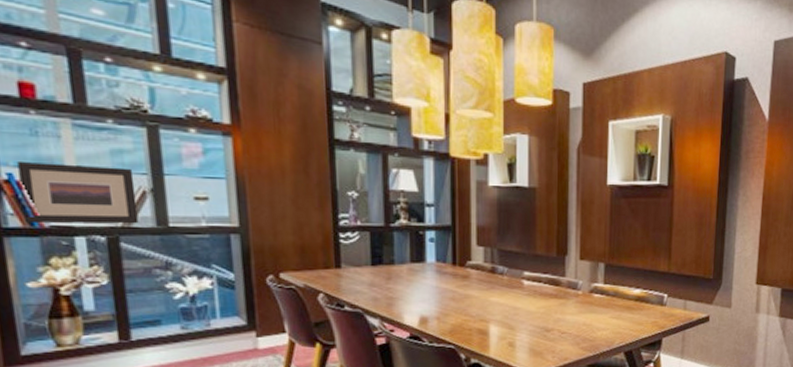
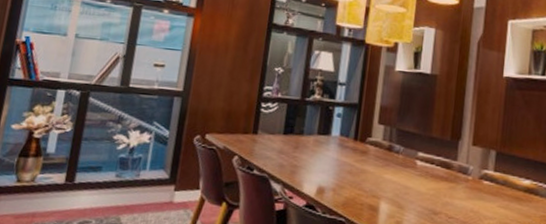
picture frame: present [17,162,139,224] -> none [26,28,115,83]

